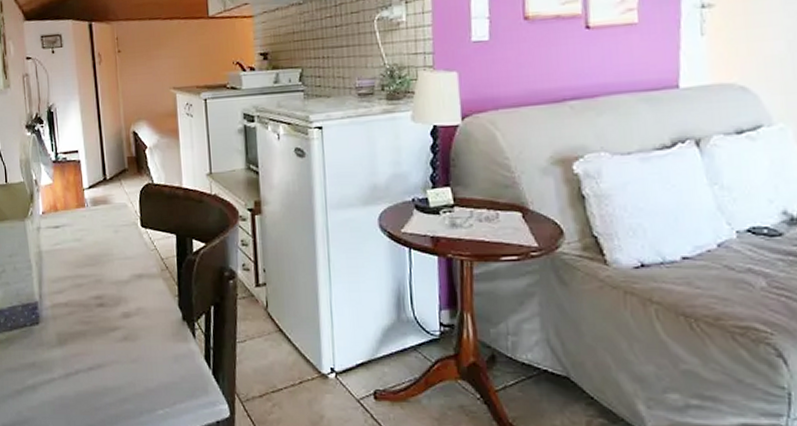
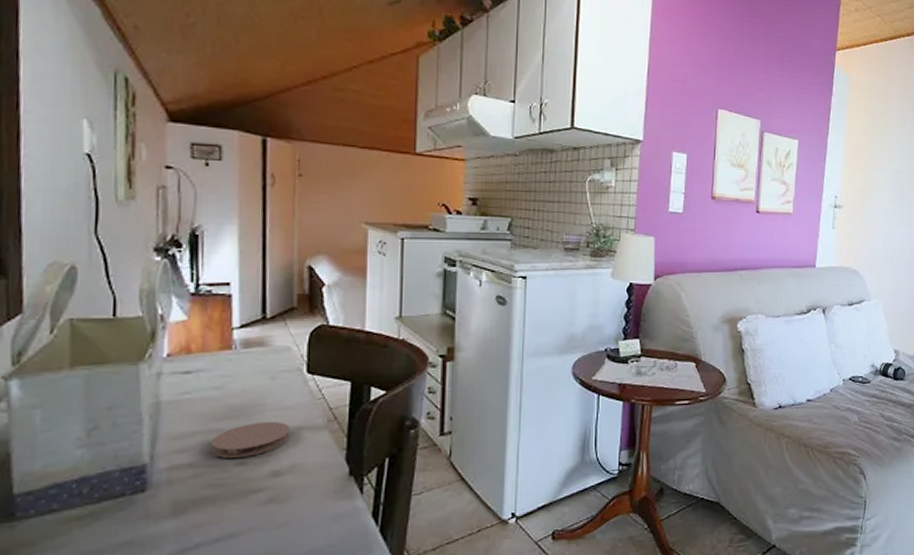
coaster: none [78,269,134,299] -> present [211,421,290,458]

